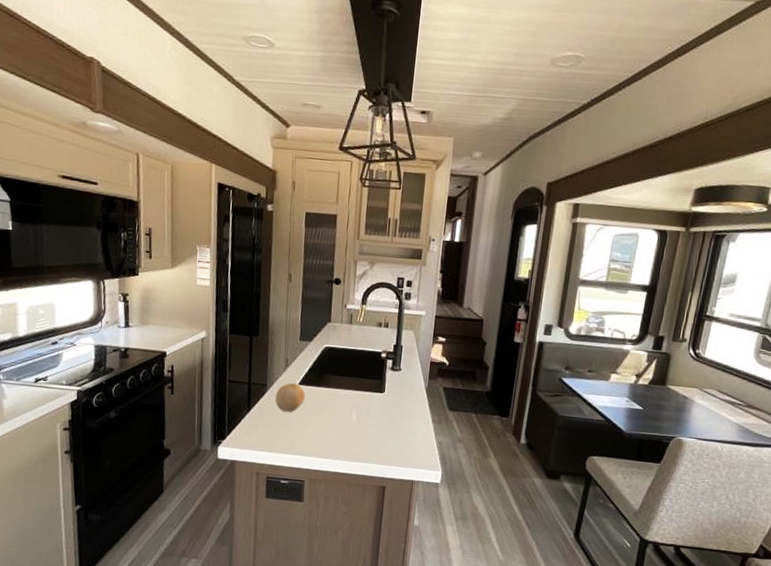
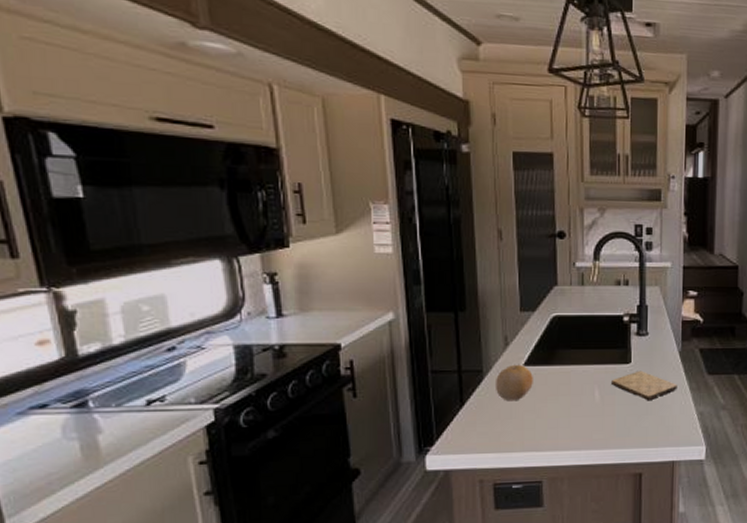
cutting board: none [367,399,422,427] -> present [612,370,677,401]

